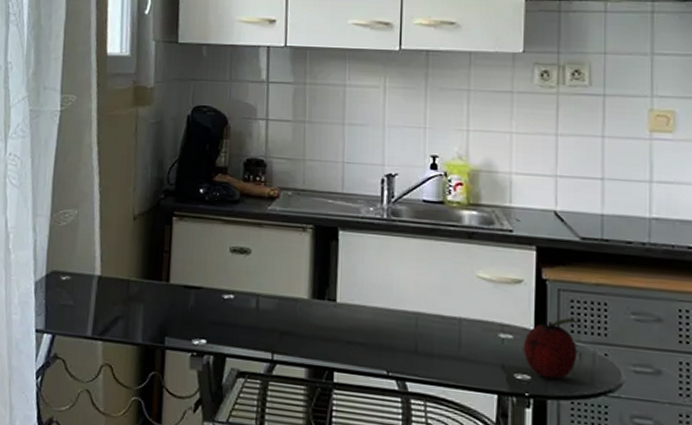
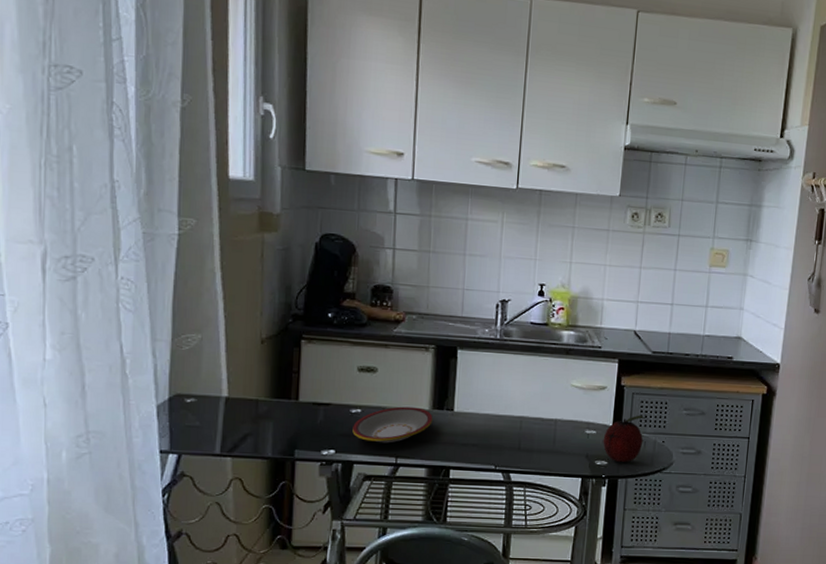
plate: none [225,294,313,336] -> present [352,406,433,444]

